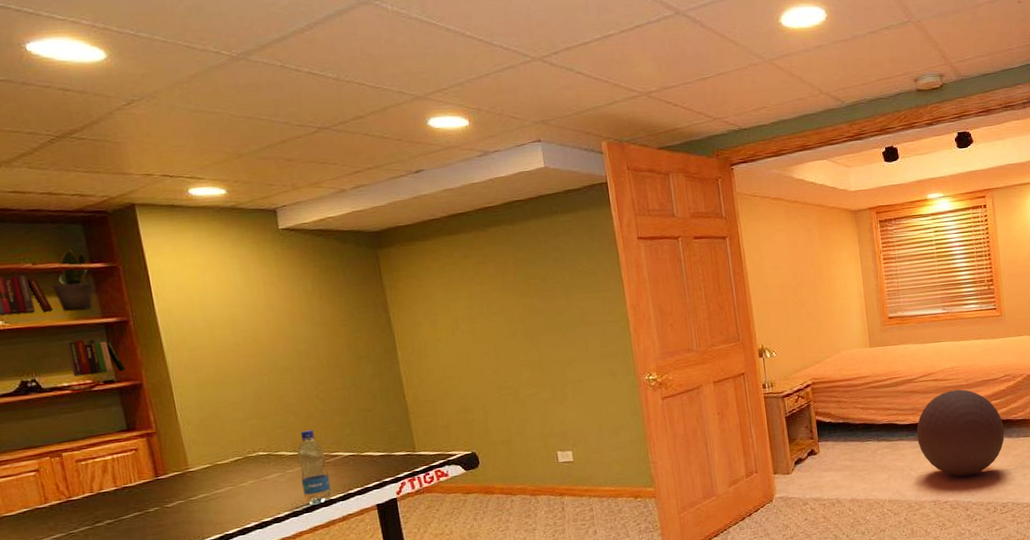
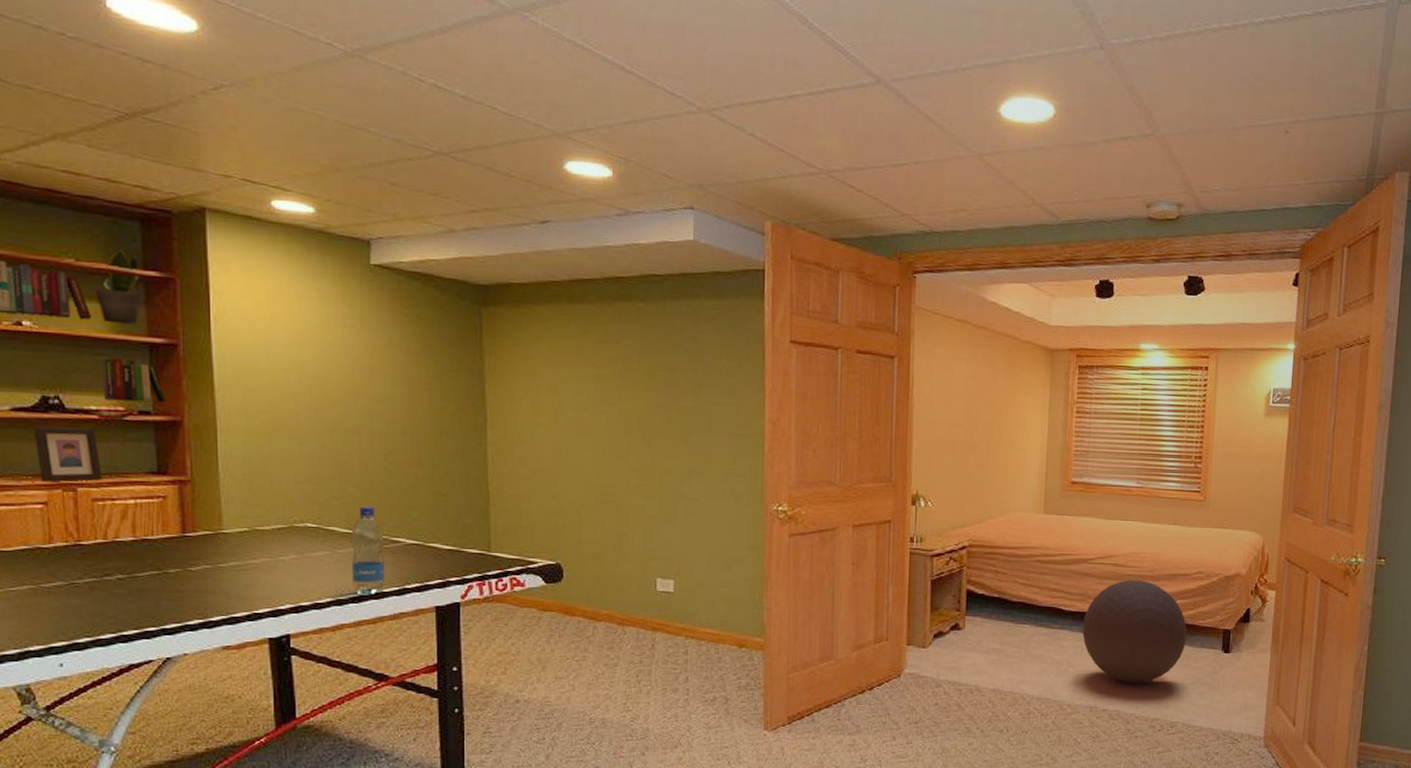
picture frame: none [18,401,82,453] -> present [33,426,102,482]

